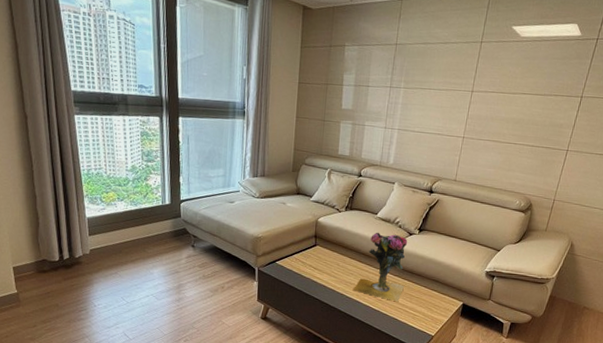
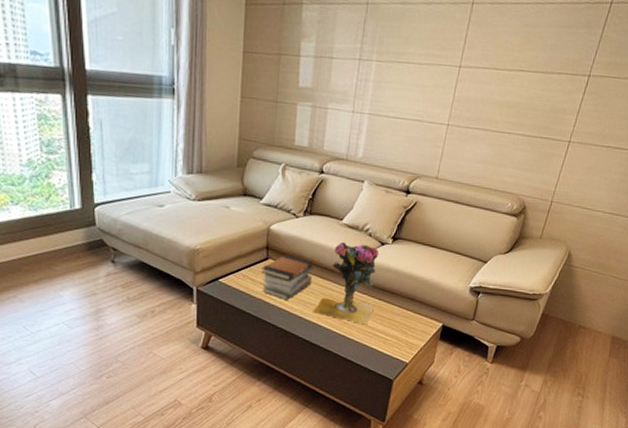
book stack: none [311,242,353,280] -> present [261,254,314,300]

